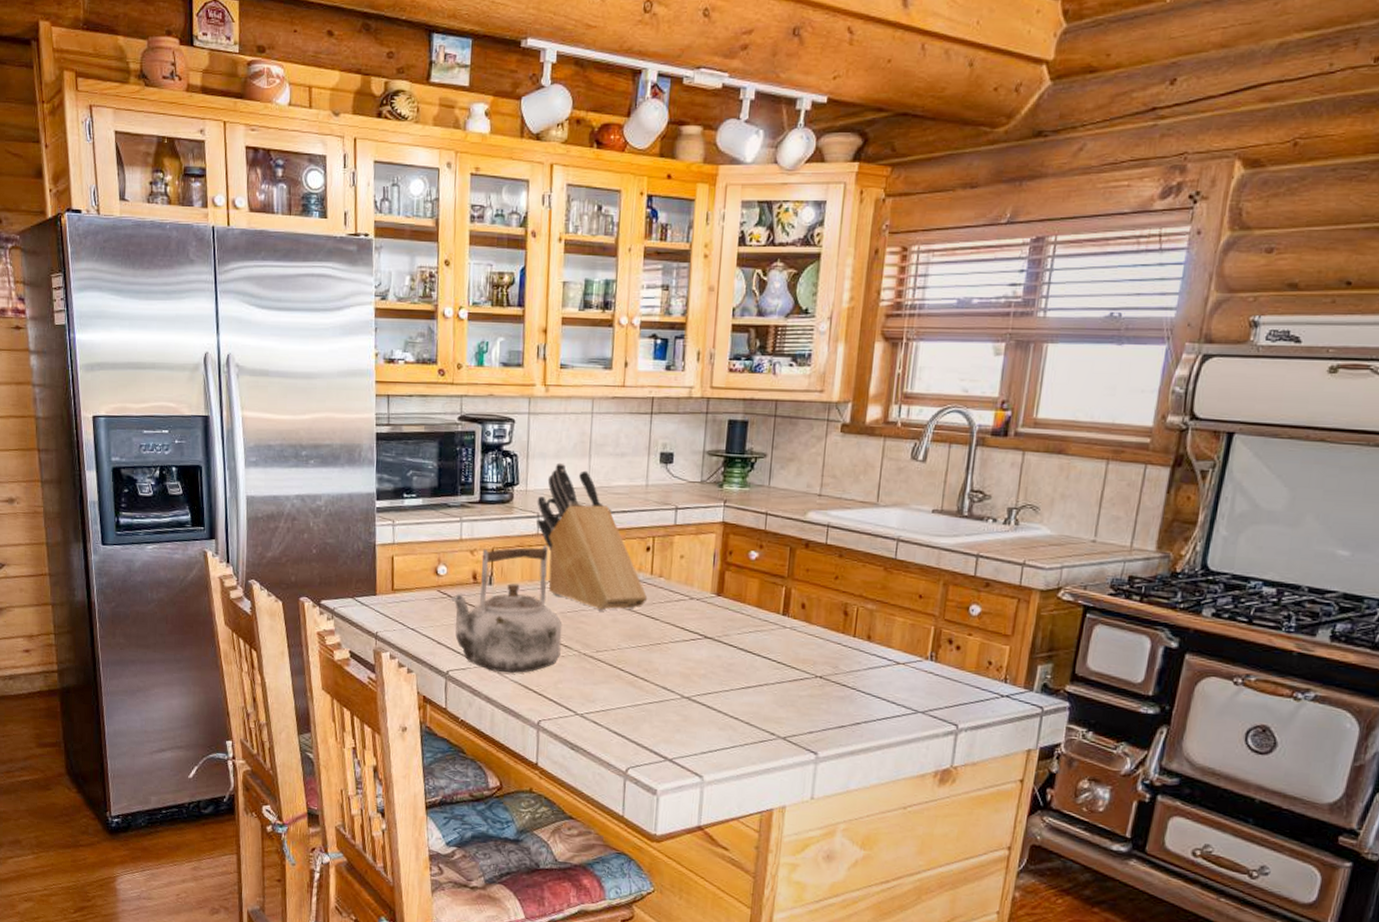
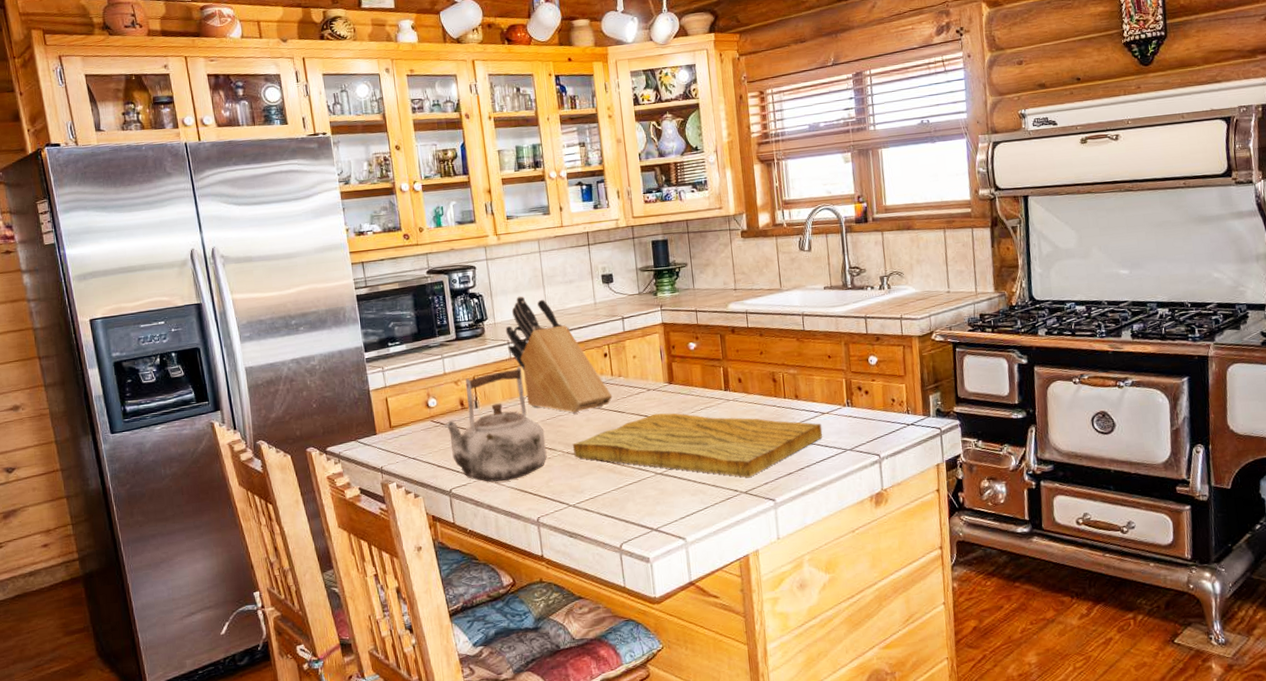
cutting board: none [591,627,894,721] -> present [572,413,823,477]

